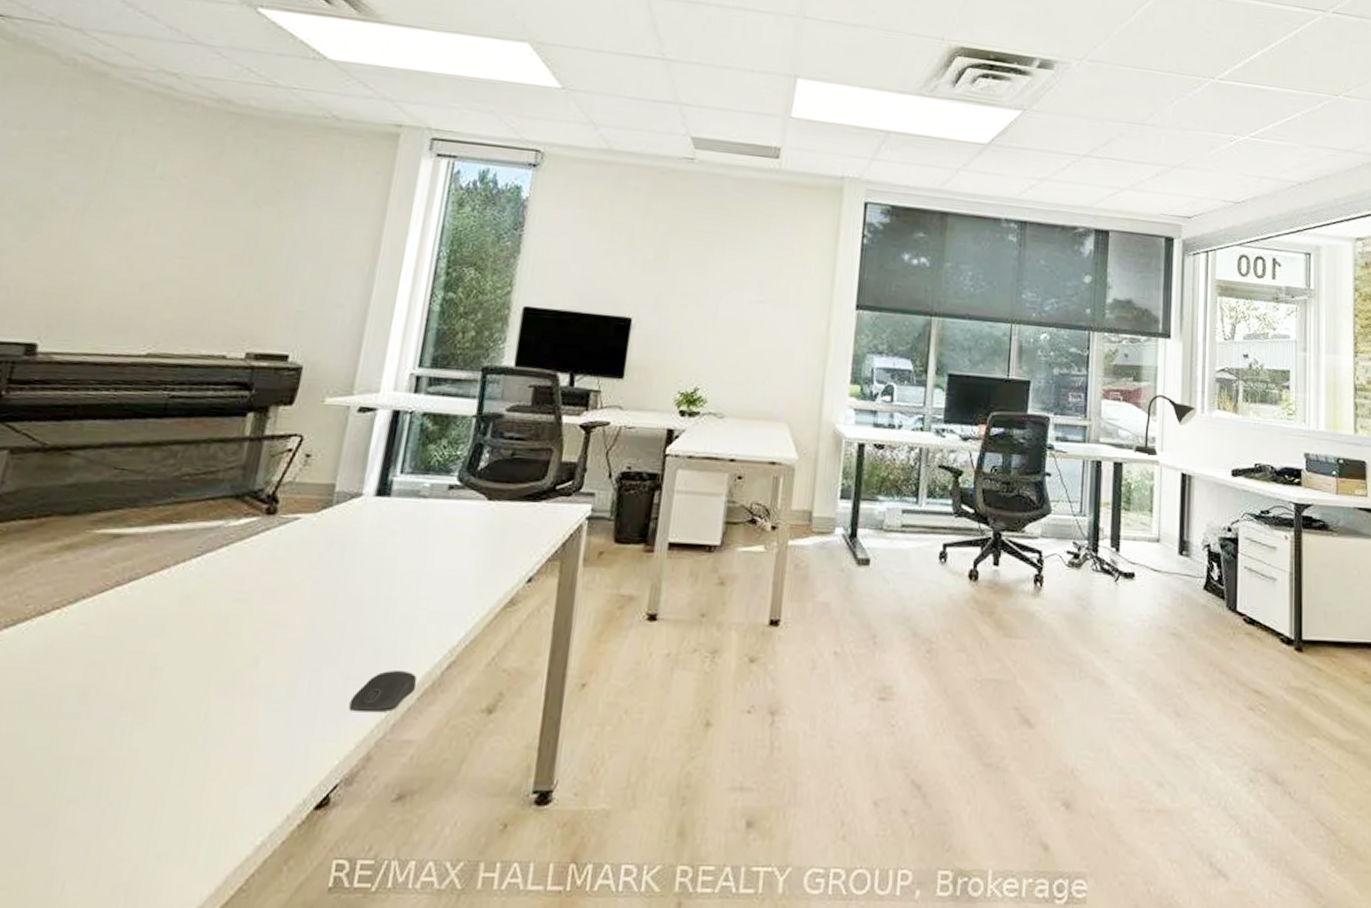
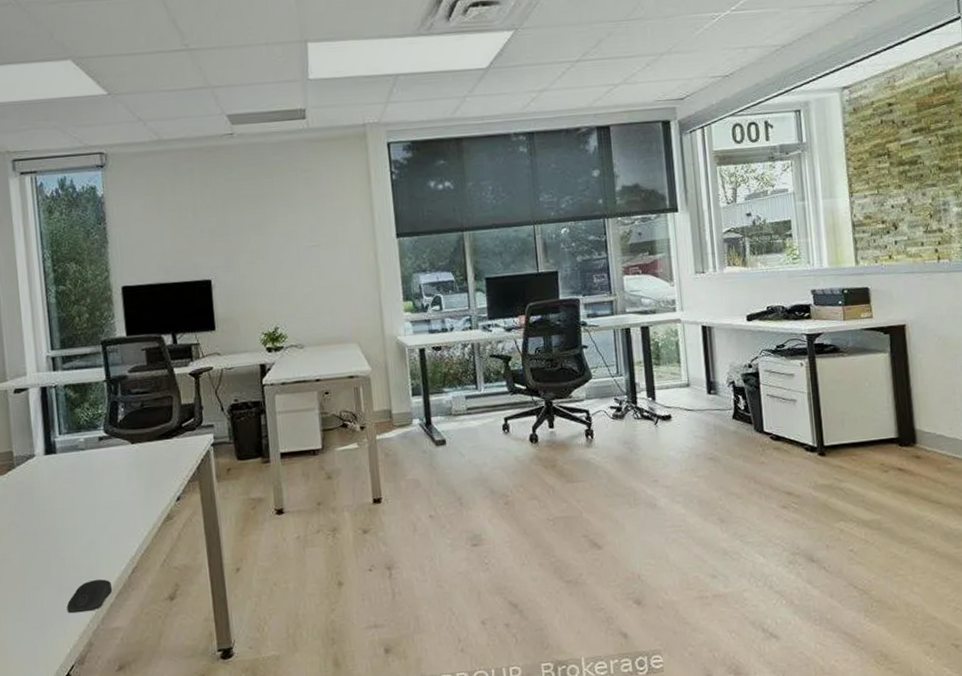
desk lamp: present [1132,395,1197,456] -> none [656,262,710,316]

